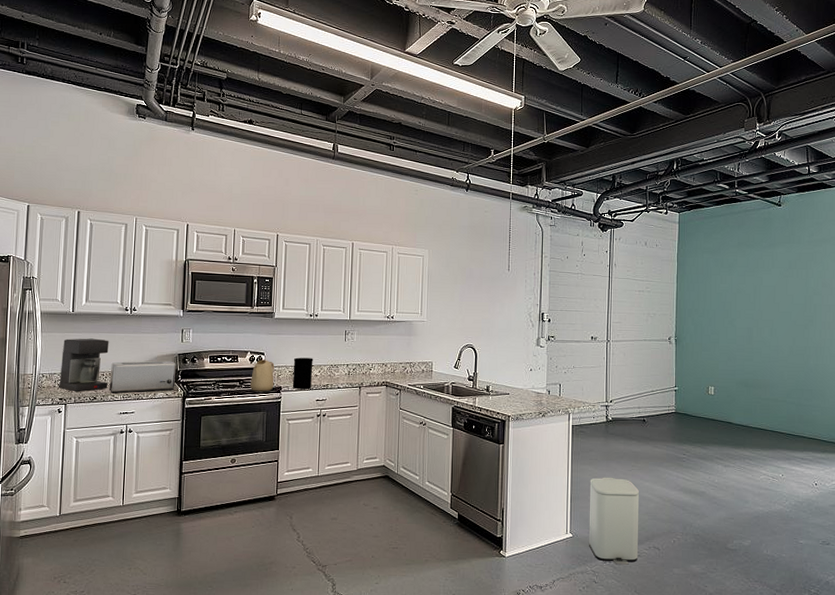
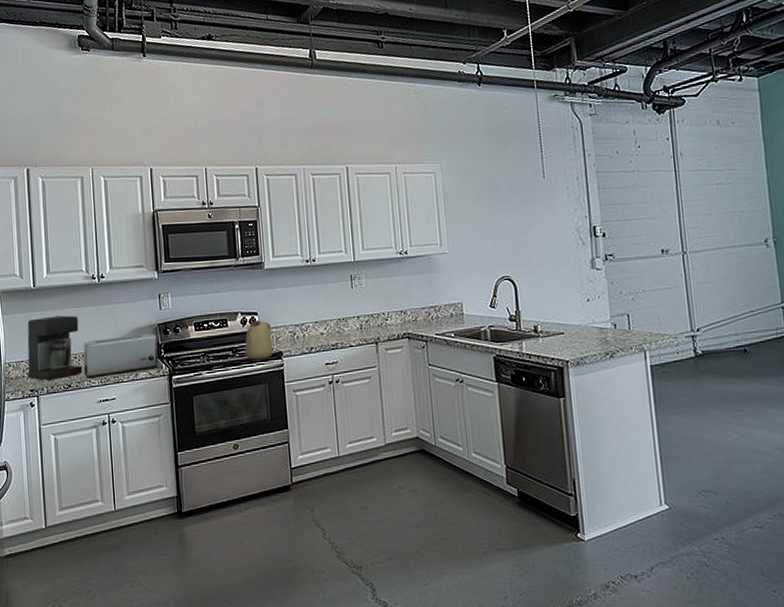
canister: present [292,357,313,390] -> none [292,313,318,353]
pedal bin: present [588,477,640,565] -> none [682,427,761,541]

